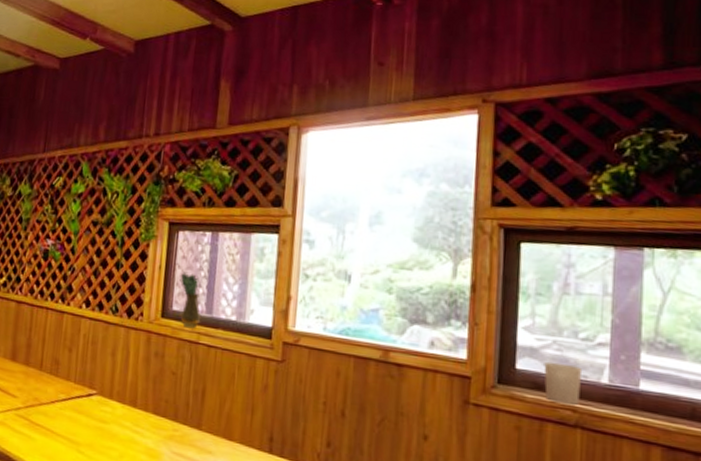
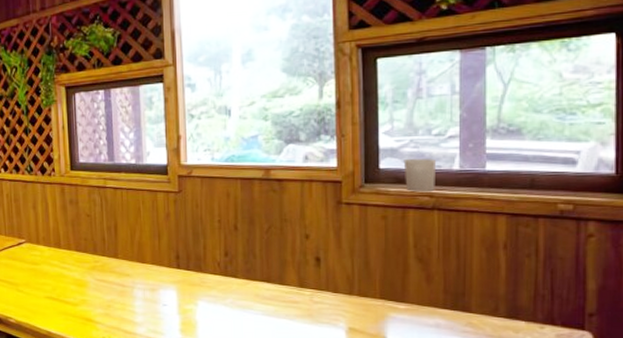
vase: present [179,270,201,330] -> none [82,127,104,177]

